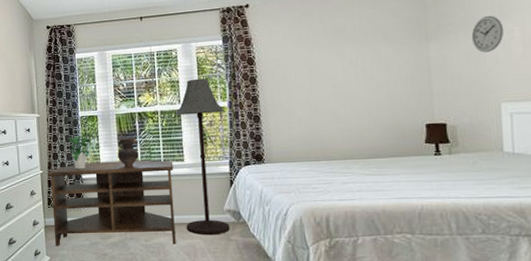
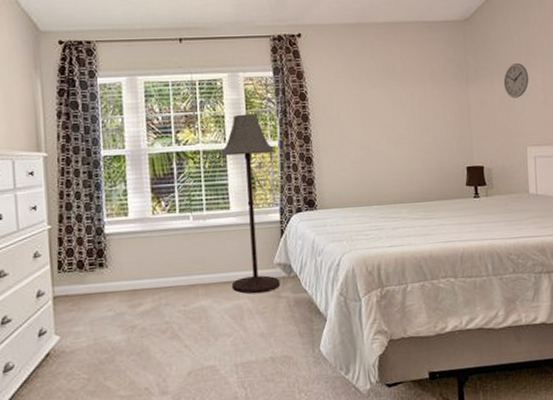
tv stand: present [47,159,176,247] -> none [57,208,220,323]
potted plant: present [68,133,95,170] -> none [86,176,122,223]
ceramic vessel: present [118,137,139,168] -> none [150,181,176,218]

